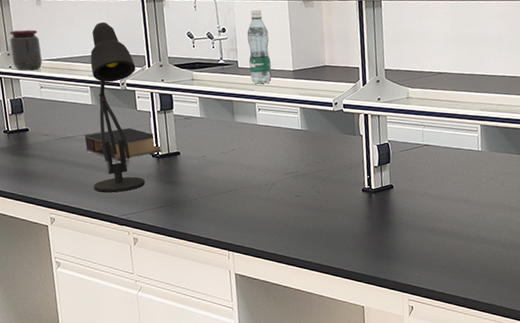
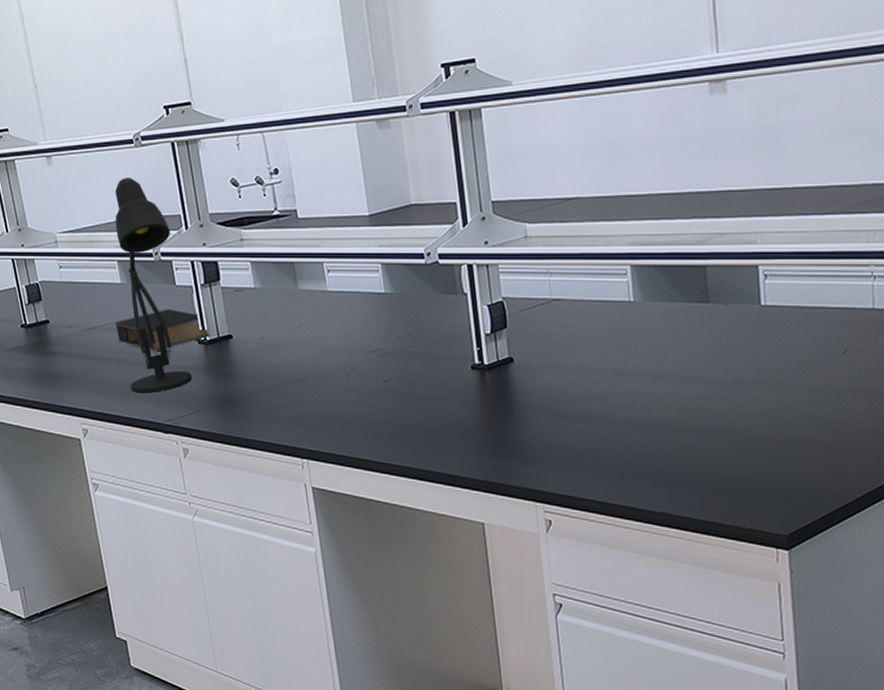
jar: present [10,29,42,71] -> none [19,195,59,249]
bottle: present [247,9,272,84] -> none [306,138,342,237]

